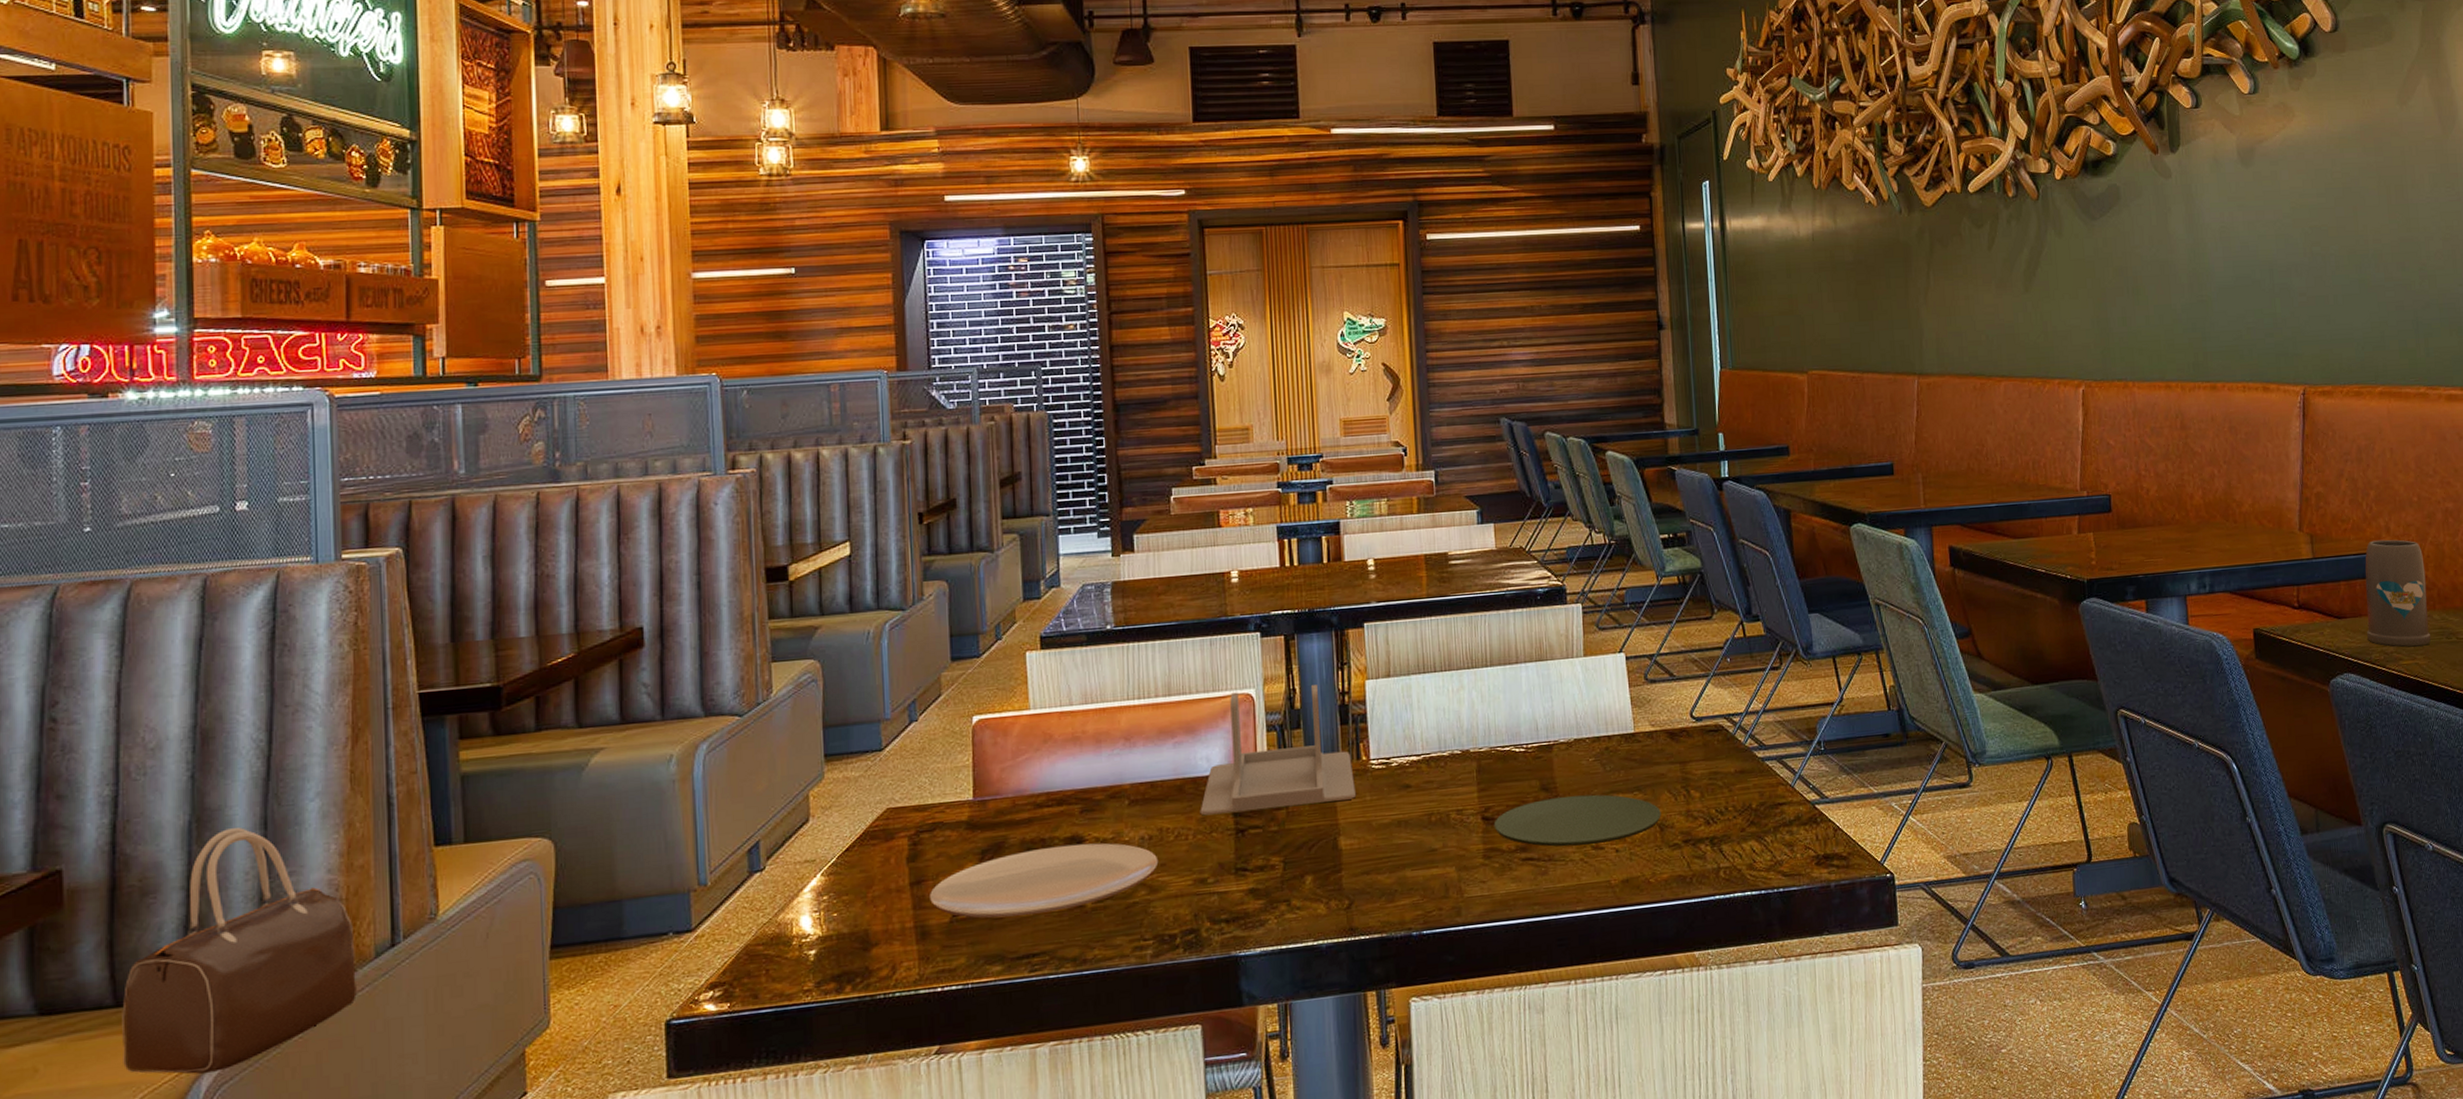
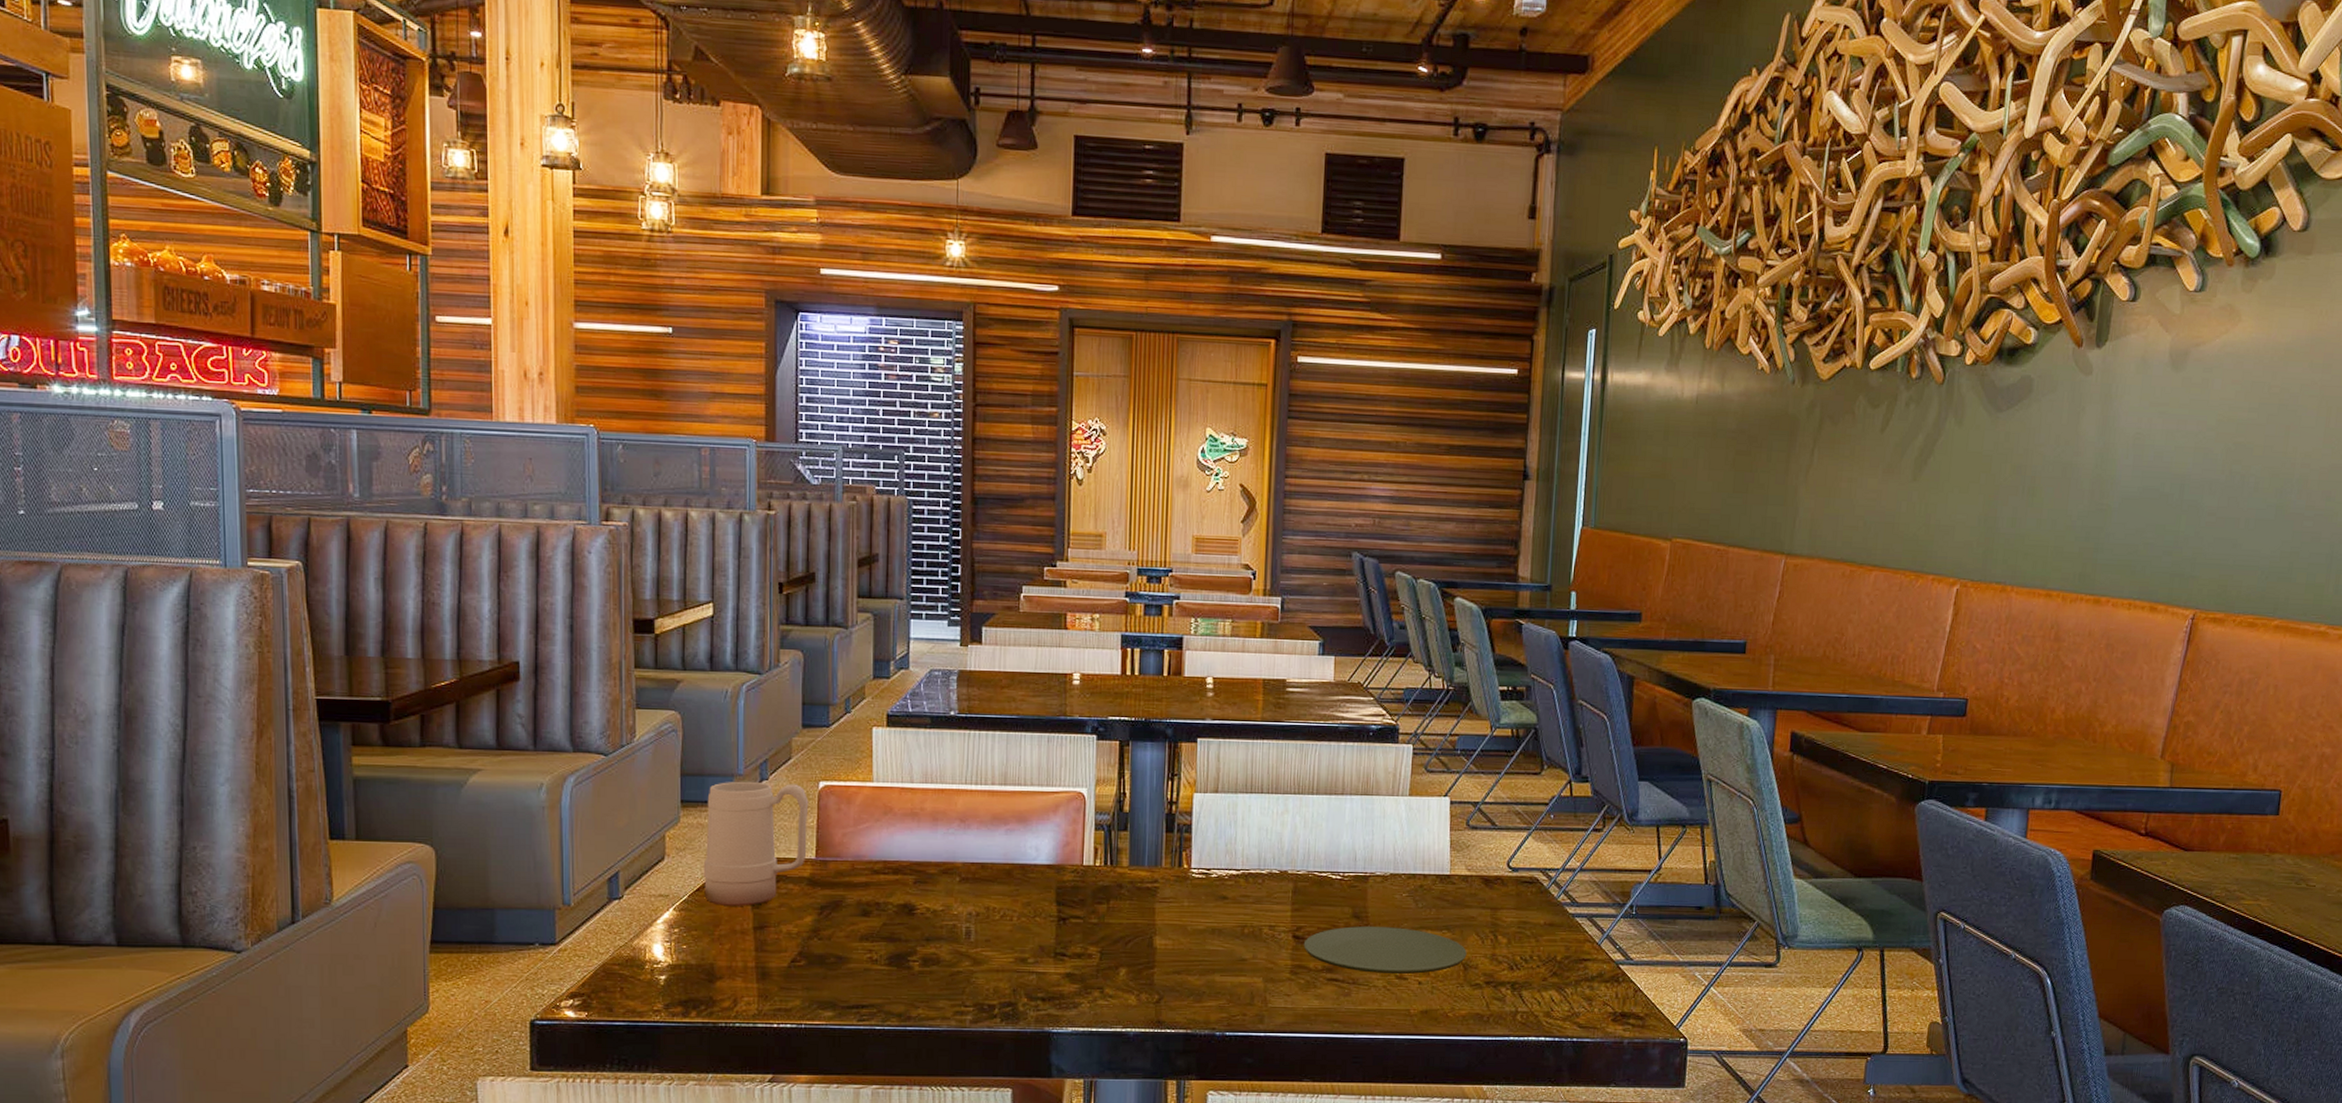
handbag: present [122,828,357,1074] -> none [62,801,262,1011]
beer mug: none [851,722,964,864] -> present [703,781,809,906]
plate: present [930,843,1159,919] -> none [771,911,984,971]
napkin holder: present [1200,685,1357,816] -> none [1025,789,1175,903]
beer mug: present [2365,539,2431,648] -> none [2211,777,2288,888]

